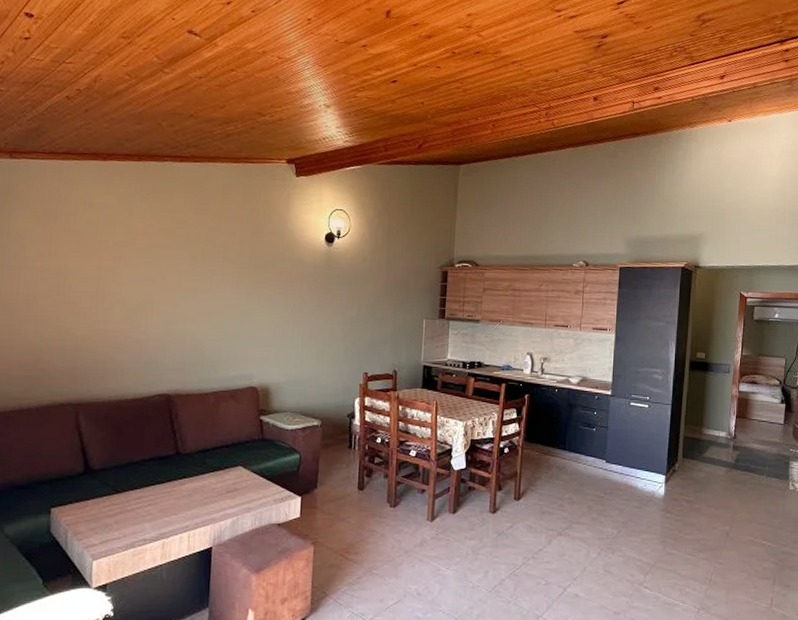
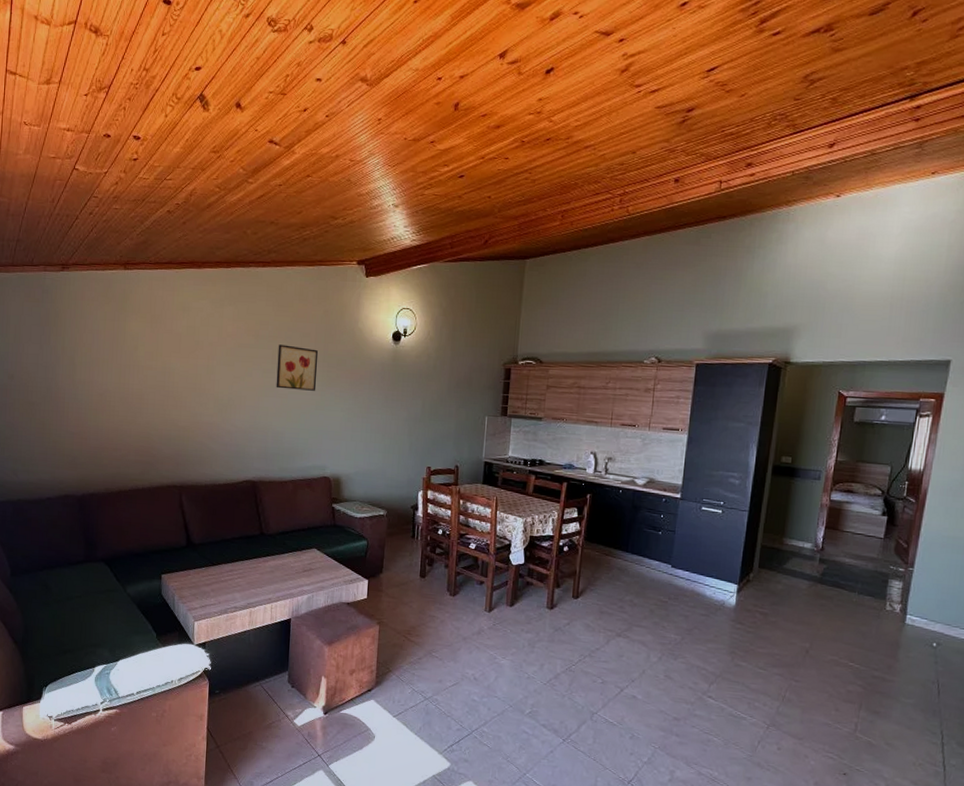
wall art: none [195,245,244,295] -> present [276,344,319,391]

